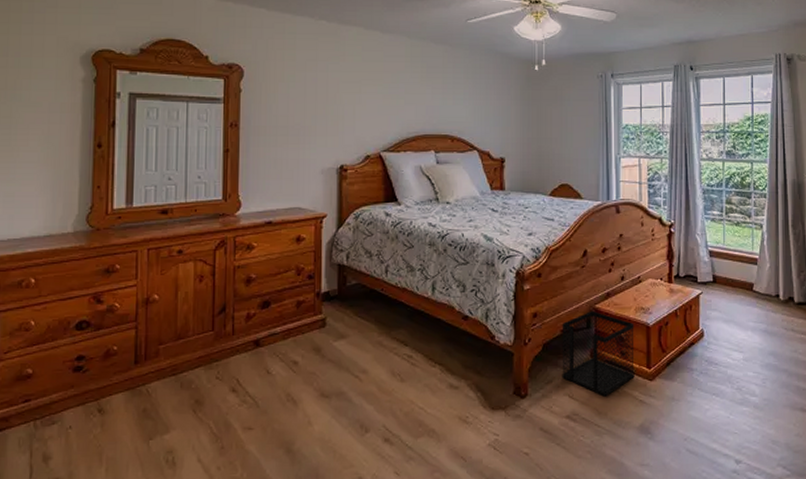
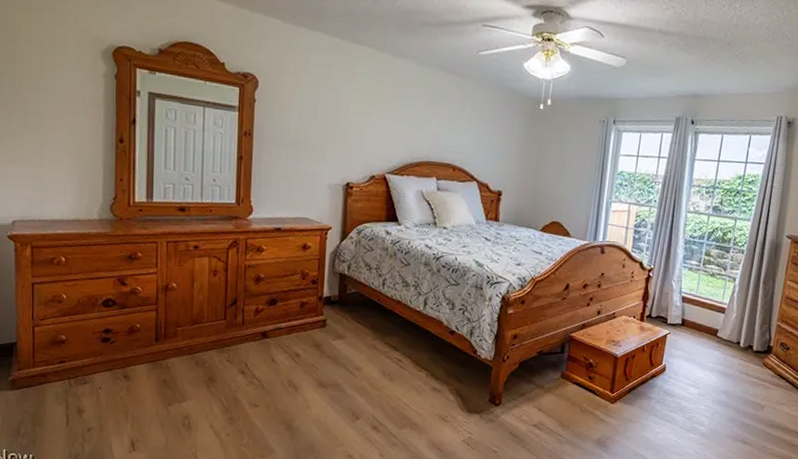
wastebasket: present [562,311,635,397] -> none [533,339,604,413]

